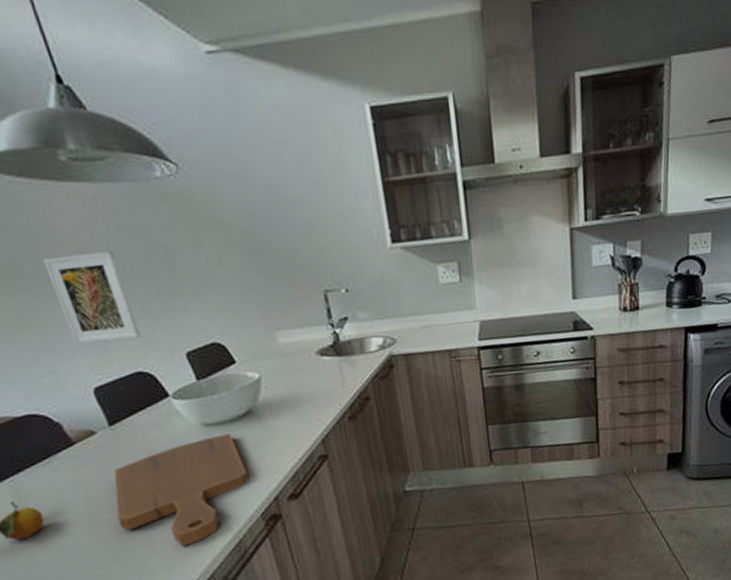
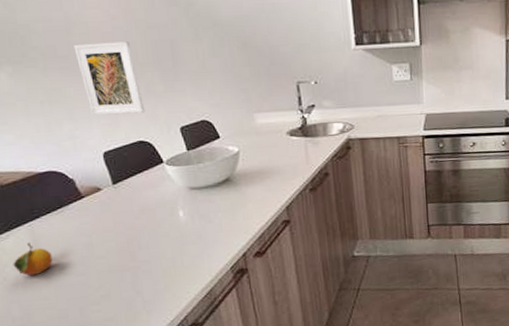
cutting board: present [114,434,249,547] -> none [112,197,223,291]

